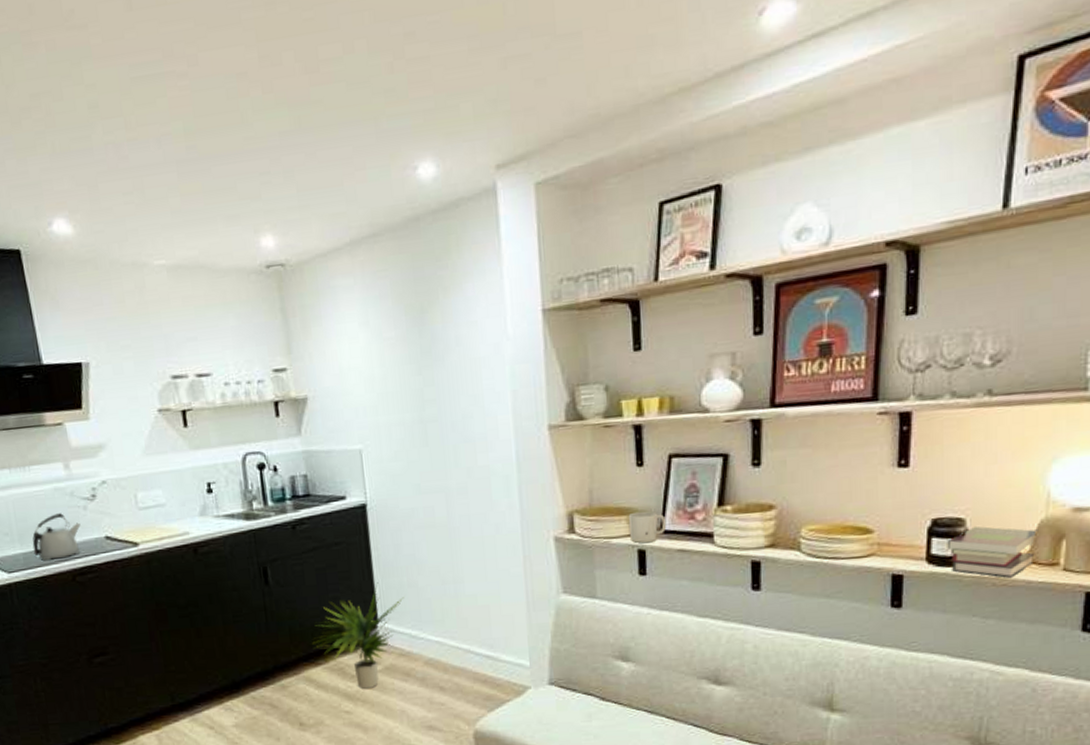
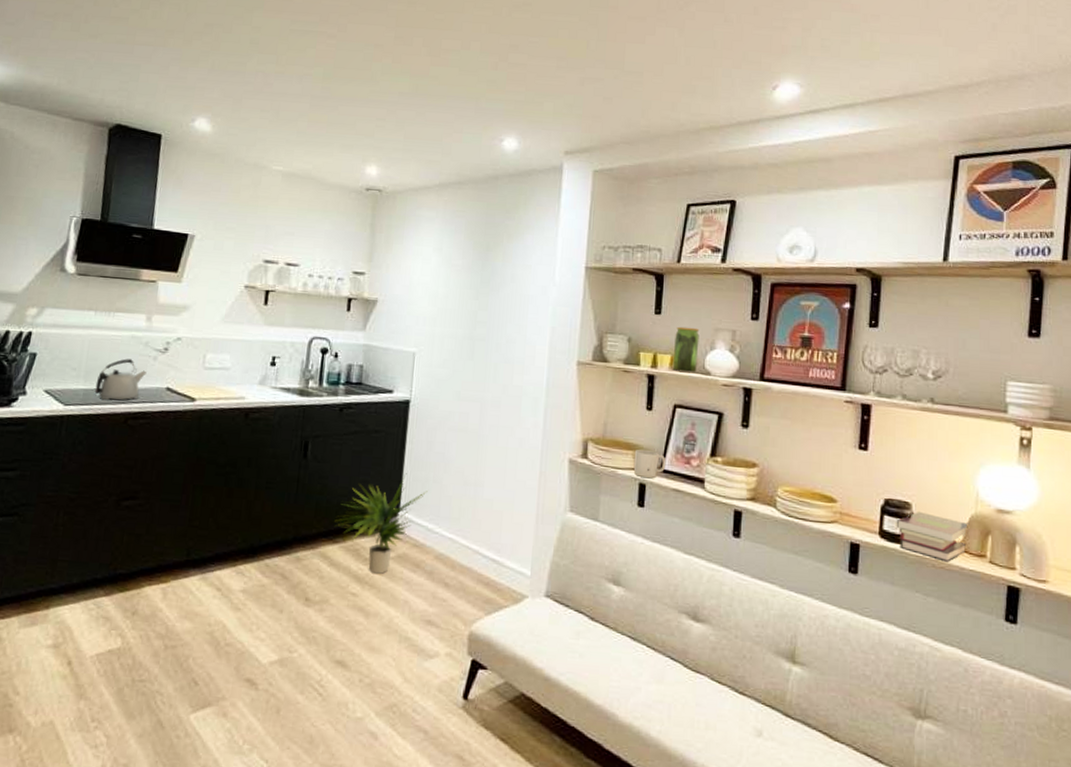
jar: none [661,358,692,415] -> present [672,326,700,372]

